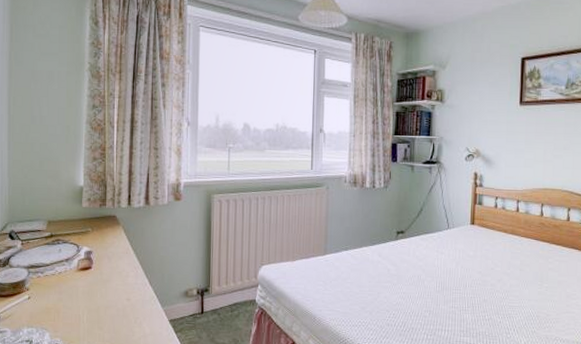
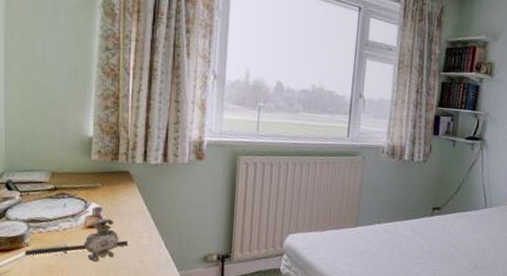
hairbrush: none [25,280,116,301] -> present [24,240,128,258]
perfume bottle: none [77,260,108,301] -> present [84,218,119,261]

